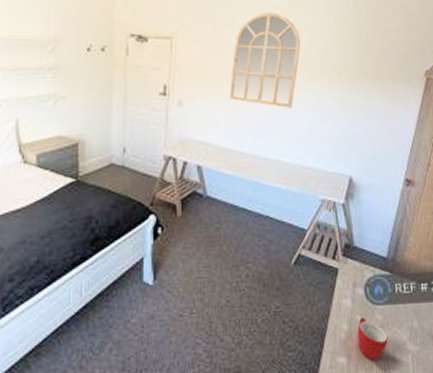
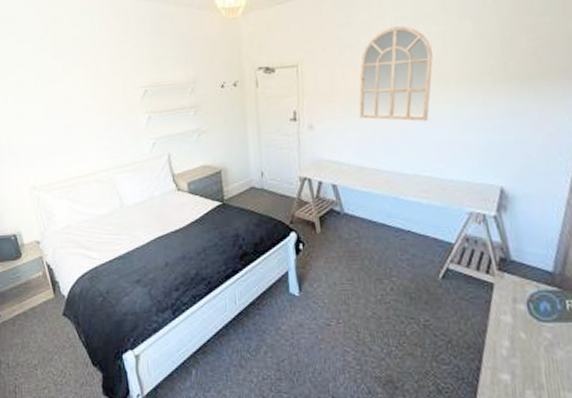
mug: present [357,317,388,361] -> none [521,334,561,380]

